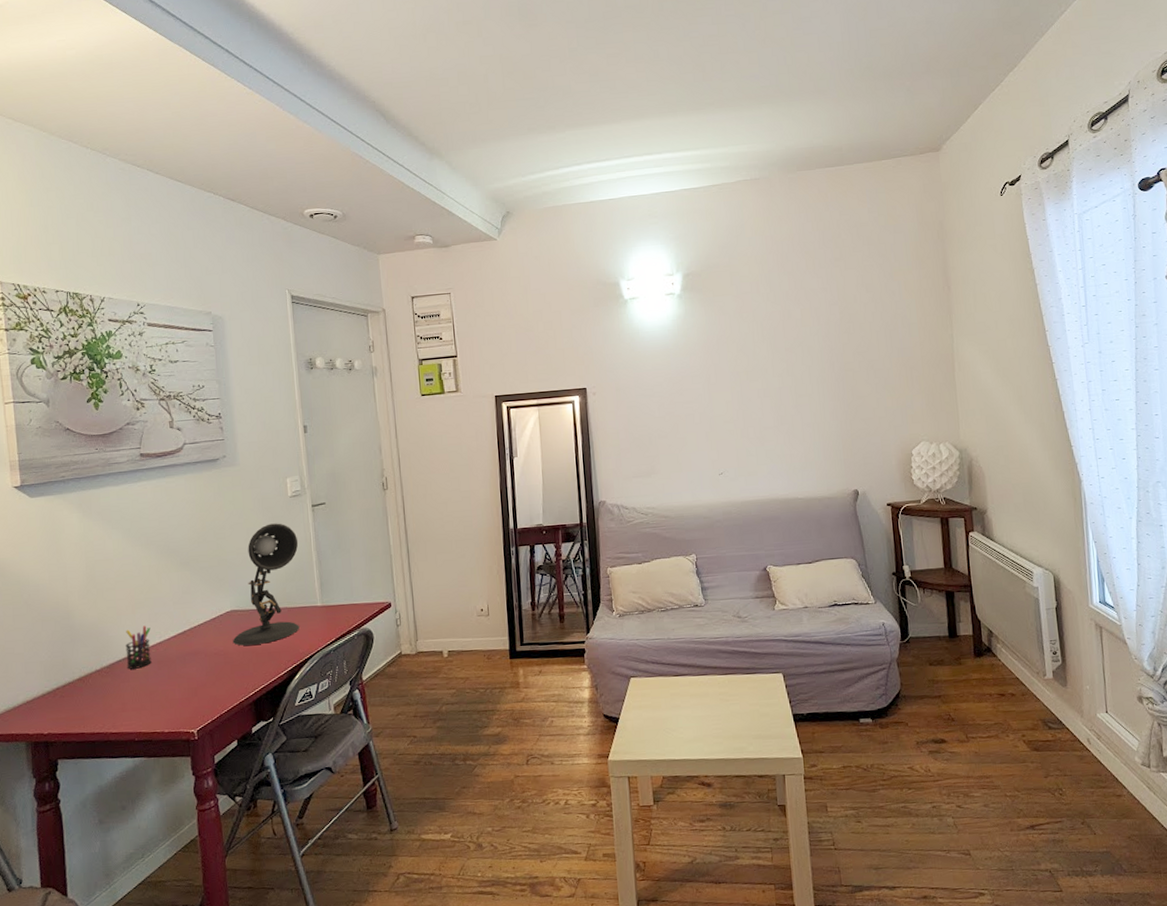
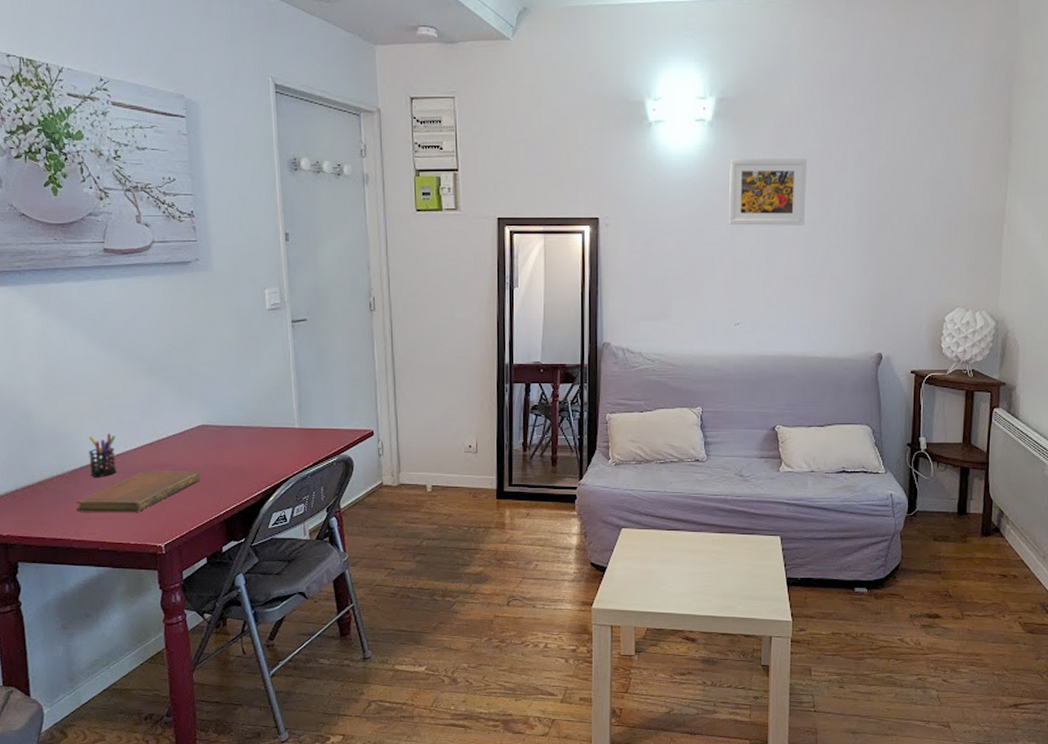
notebook: none [113,656,230,705] -> present [75,471,200,513]
desk lamp: present [232,523,300,646] -> none [203,337,276,462]
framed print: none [700,320,773,385] -> present [729,159,807,226]

